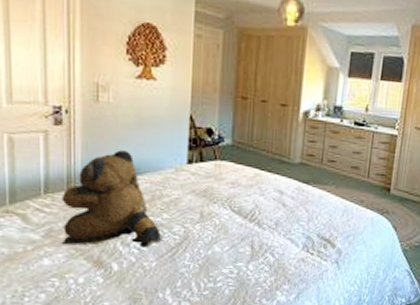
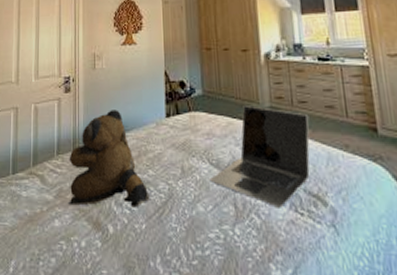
laptop: none [229,159,335,249] -> present [209,106,310,208]

